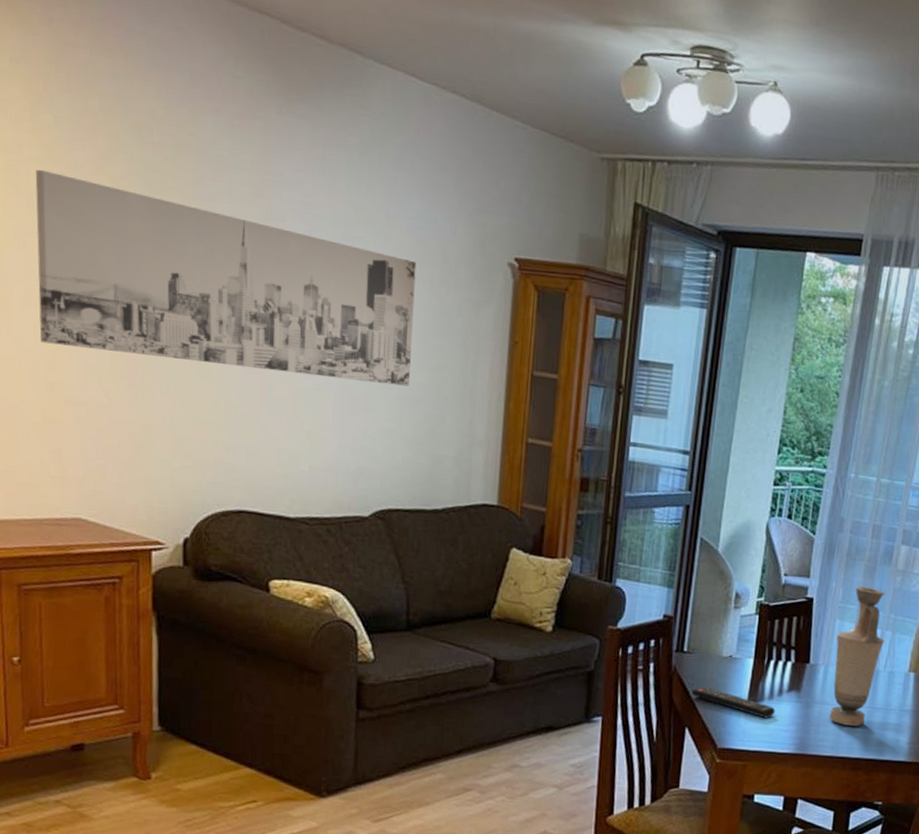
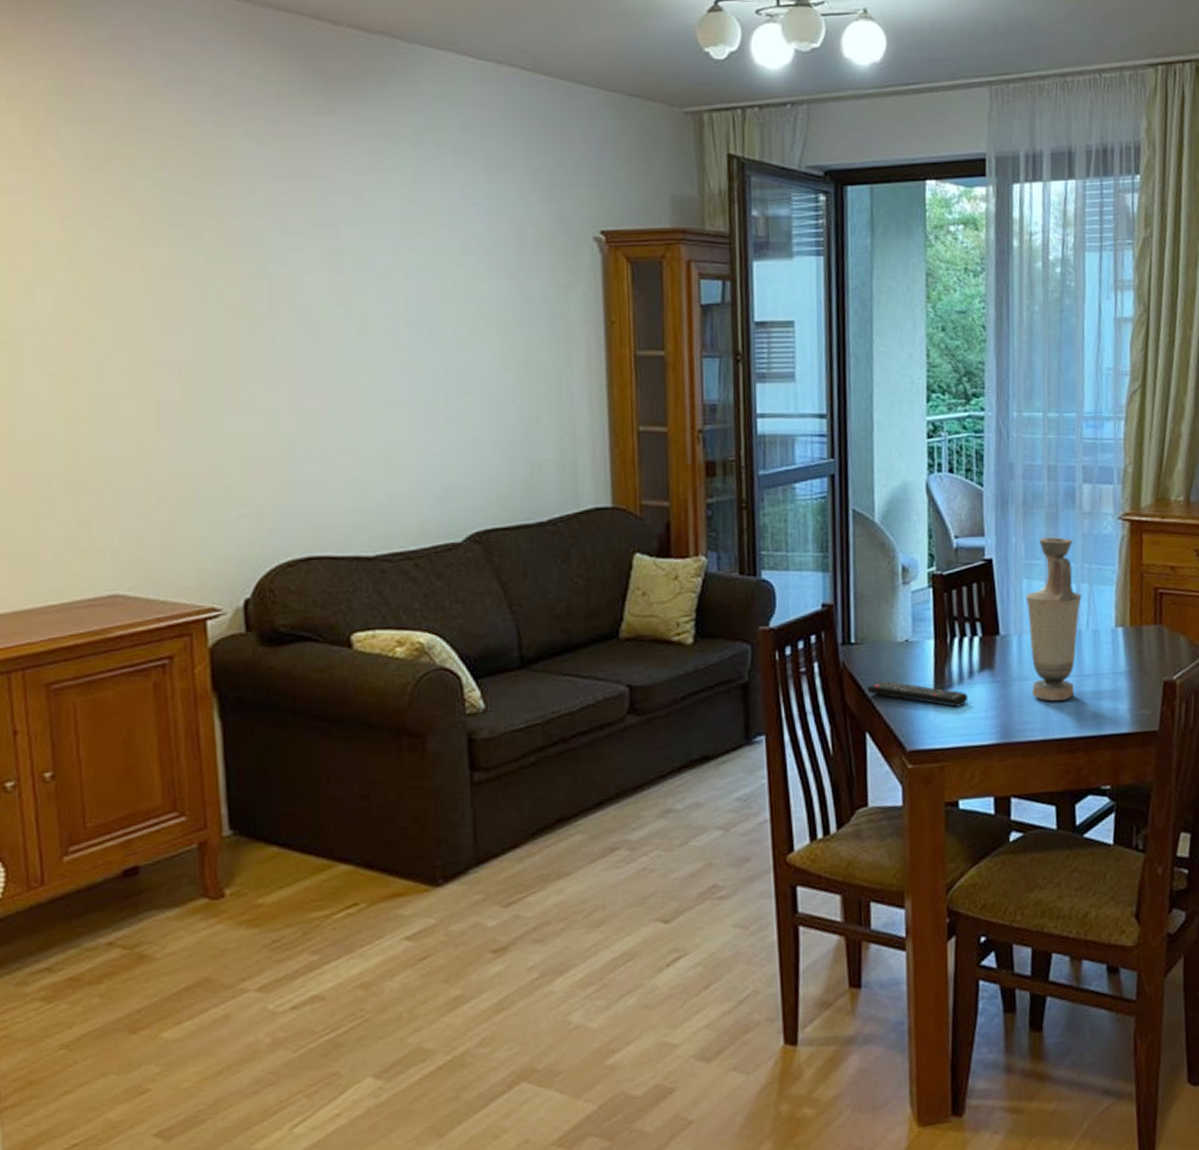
wall art: present [35,169,417,386] -> none [42,209,496,399]

